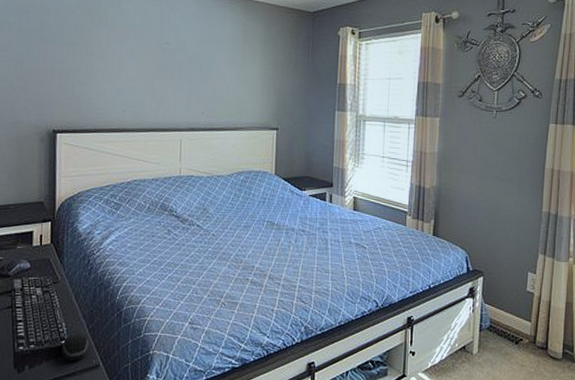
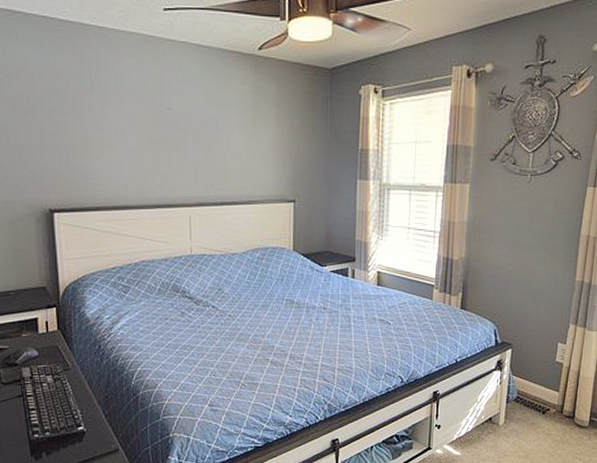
computer mouse: present [61,333,89,361] -> none [78,419,106,446]

